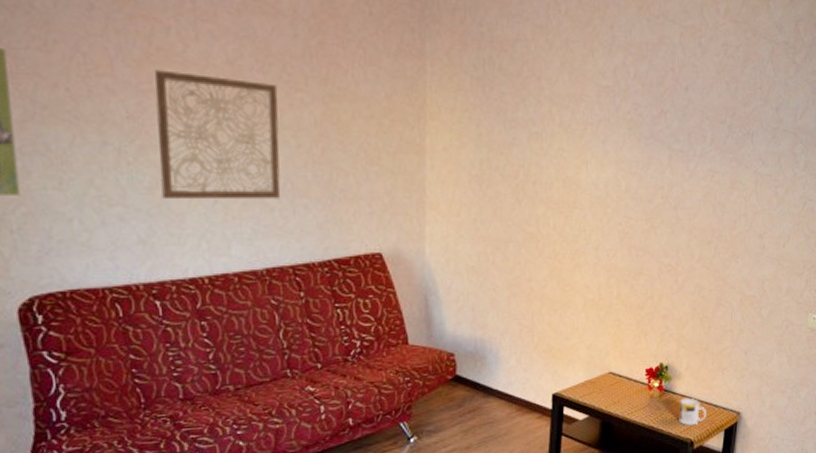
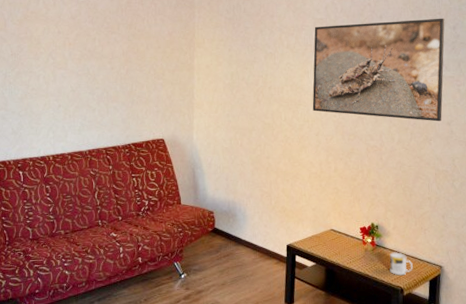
wall art: present [155,70,281,200] -> none [28,25,101,105]
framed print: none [591,94,767,234] -> present [312,18,445,122]

